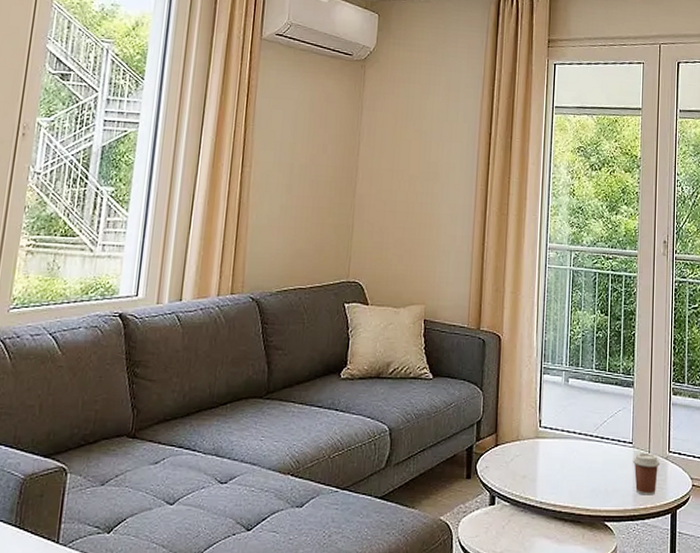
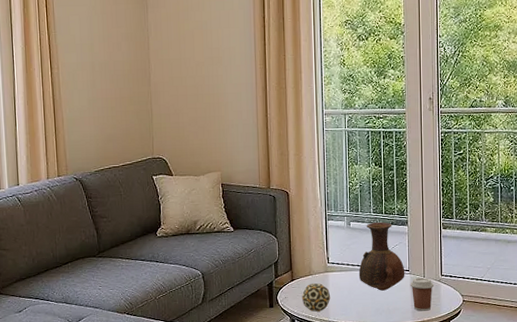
decorative ball: none [505,450,540,488] -> present [301,283,331,312]
vase: none [574,381,628,466] -> present [358,222,405,291]

